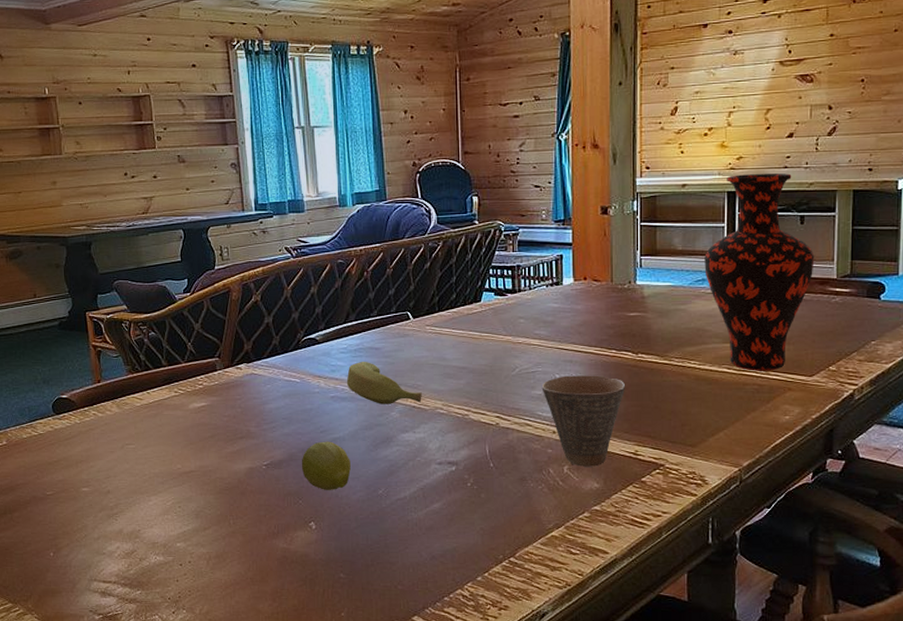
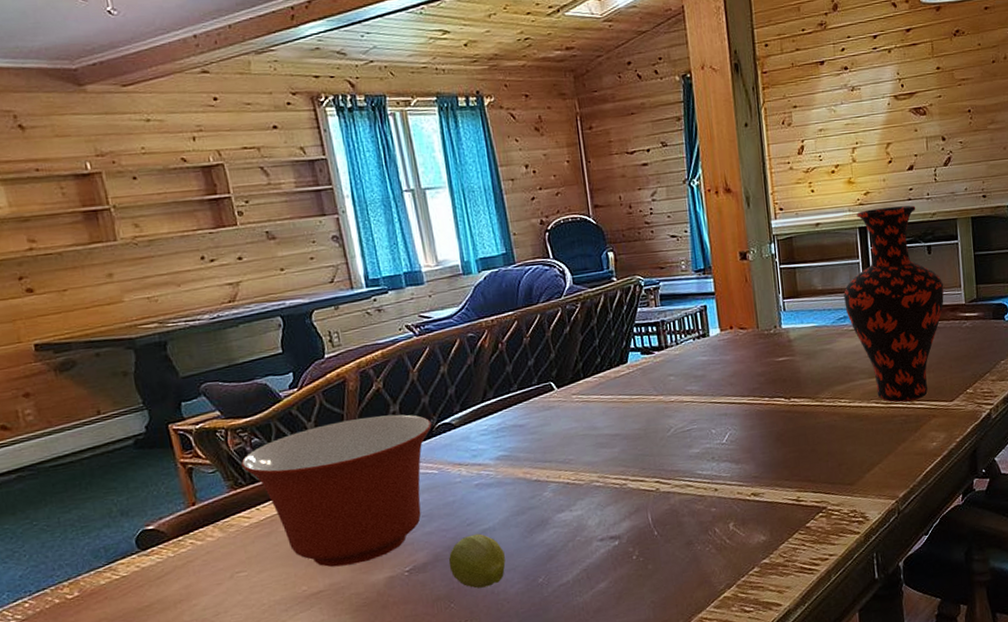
mixing bowl: none [139,325,299,452] -> present [241,414,432,567]
banana: present [346,361,422,404] -> none [490,440,576,486]
cup: present [541,375,625,467] -> none [698,425,781,522]

